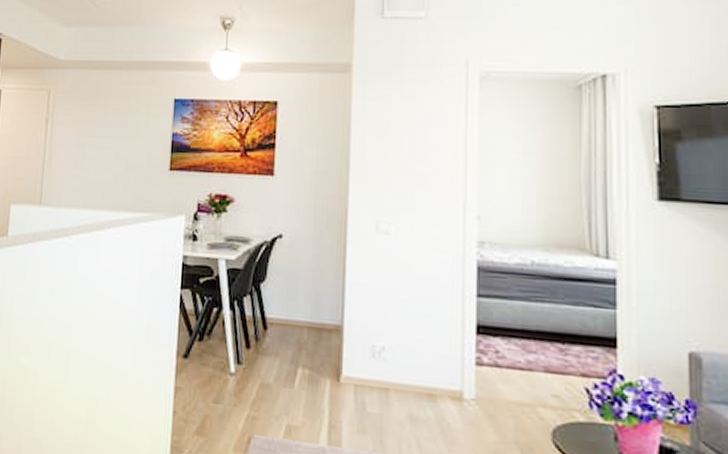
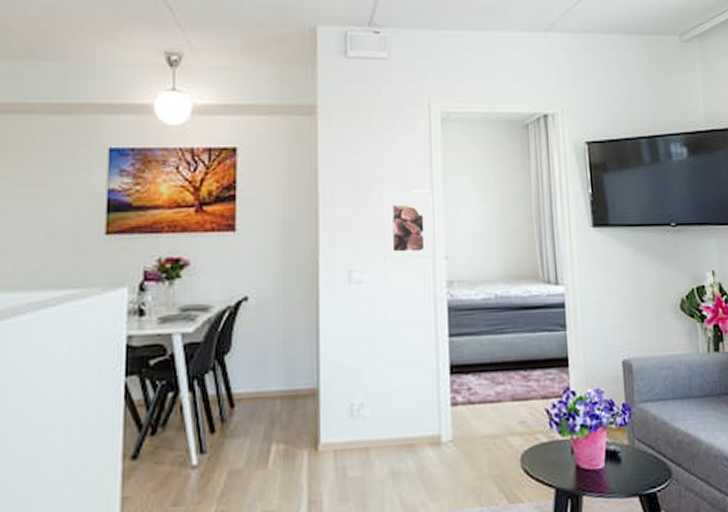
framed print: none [412,147,466,219] -> present [383,190,434,262]

